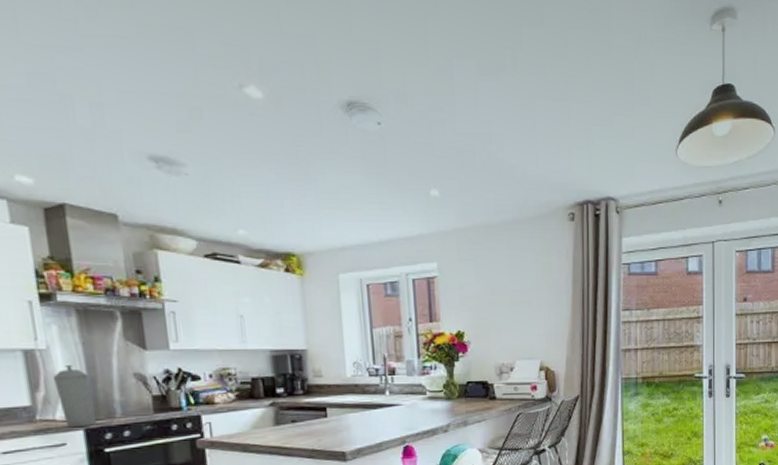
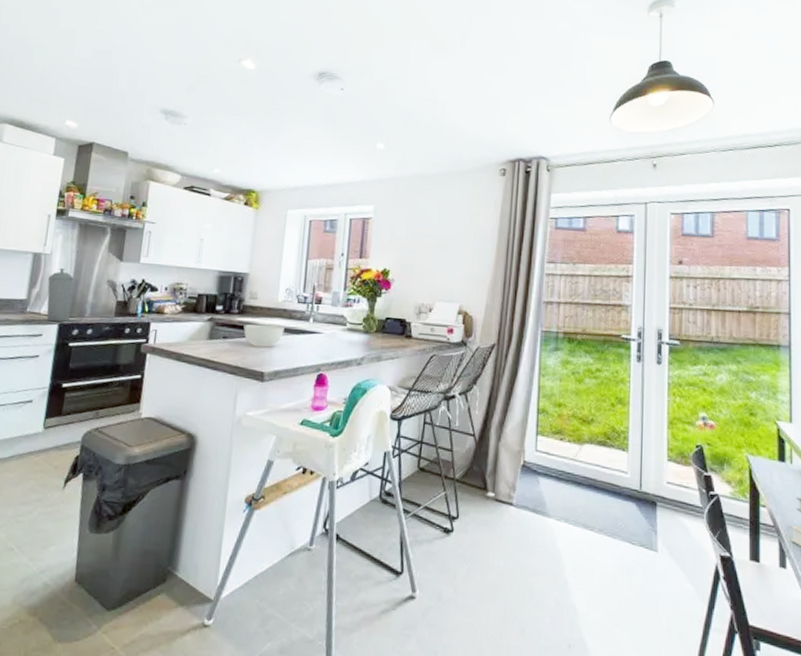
bowl: none [313,402,360,427] -> present [243,323,285,348]

